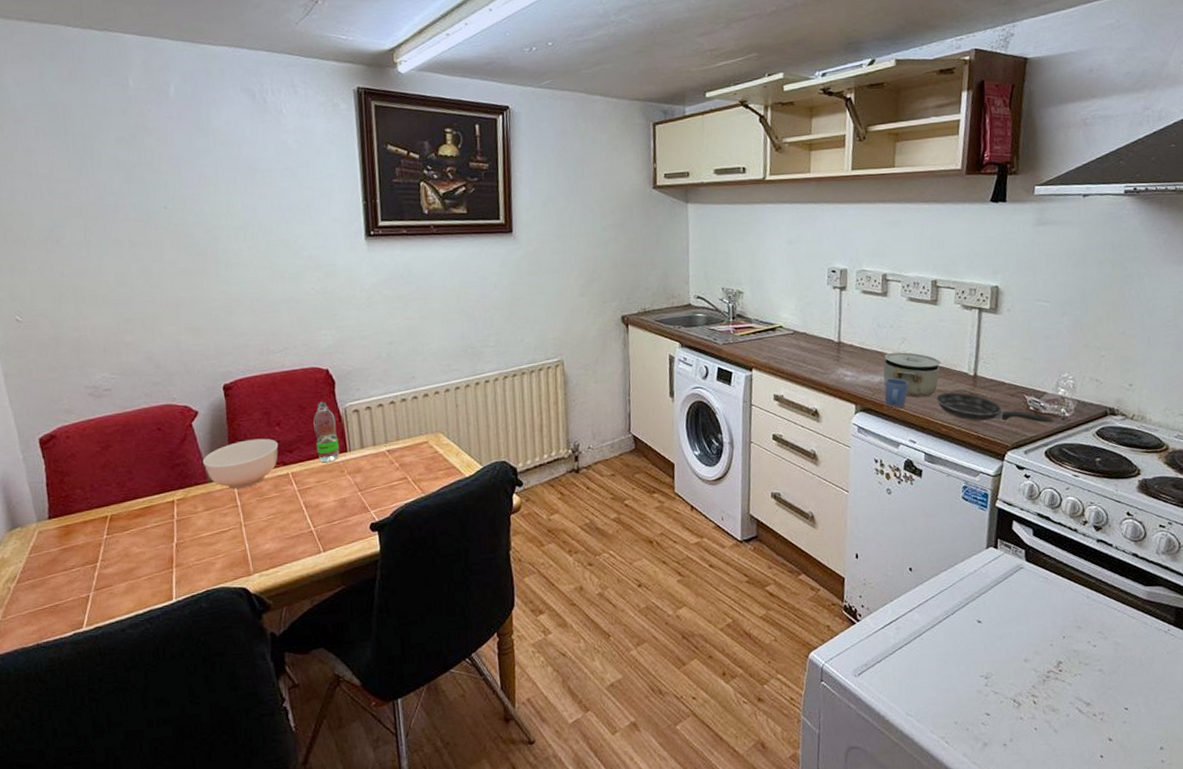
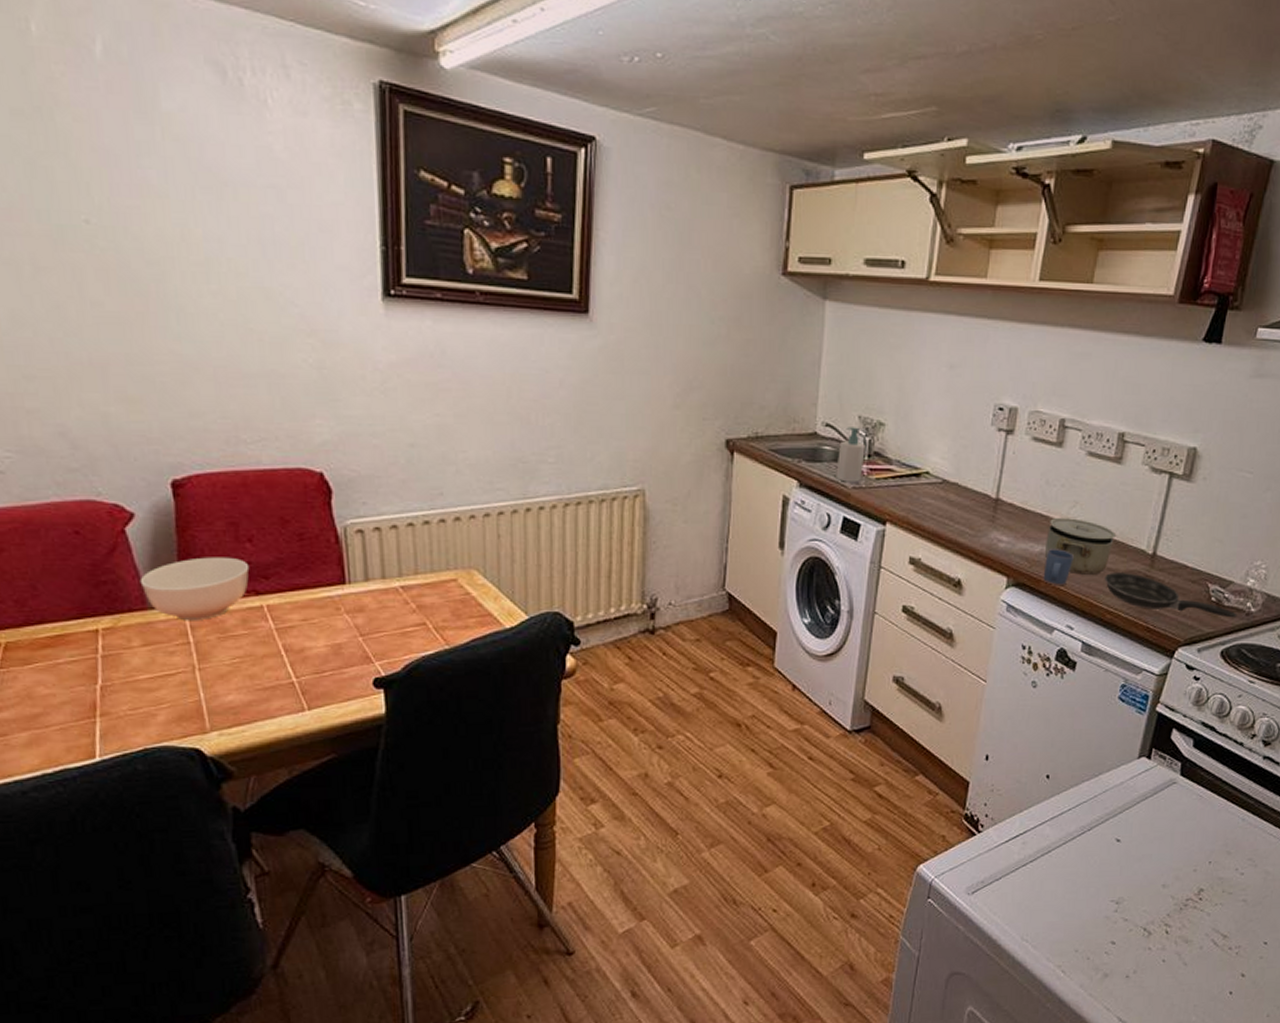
bottle: present [312,401,340,463] -> none [298,515,335,596]
soap bottle: none [708,296,730,340] -> present [836,427,865,482]

